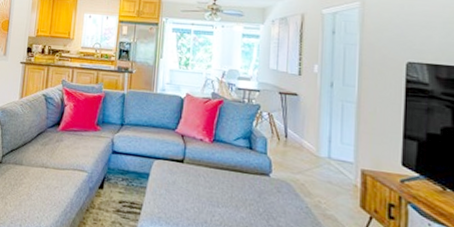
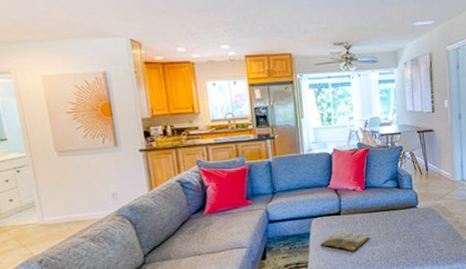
book: none [158,180,212,208] -> present [320,231,370,252]

